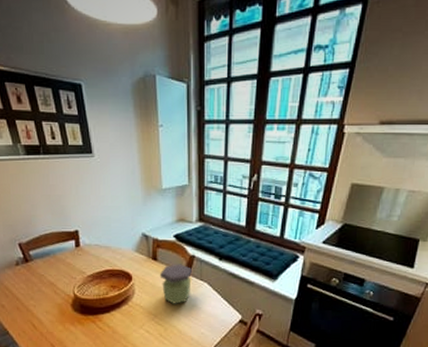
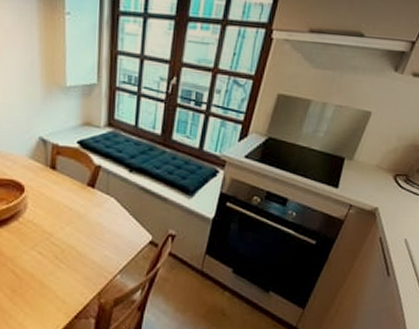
jar: present [159,264,193,304] -> none [58,174,98,222]

